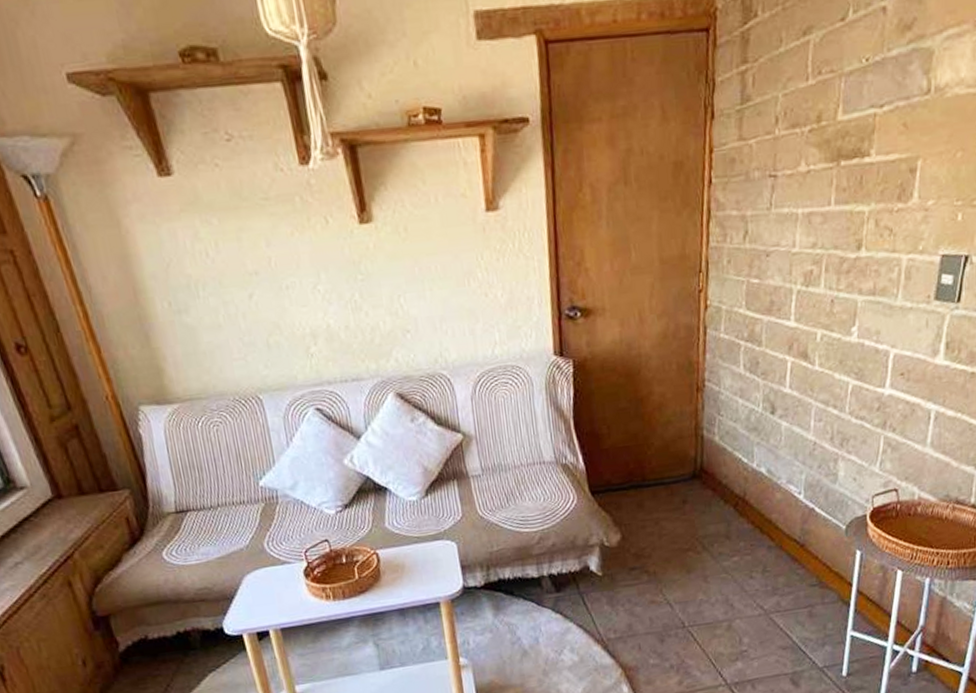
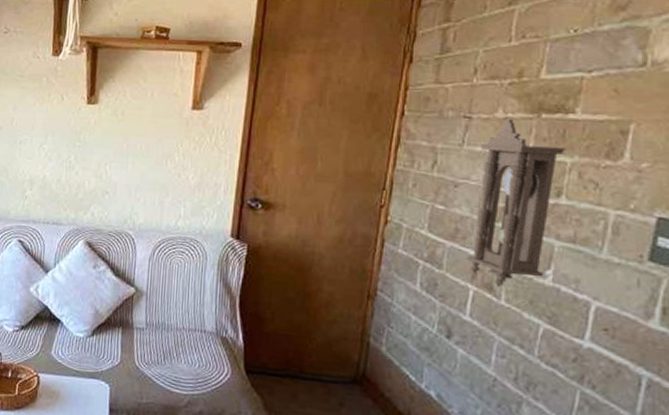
pendulum clock: none [781,171,864,353] -> present [465,119,566,287]

